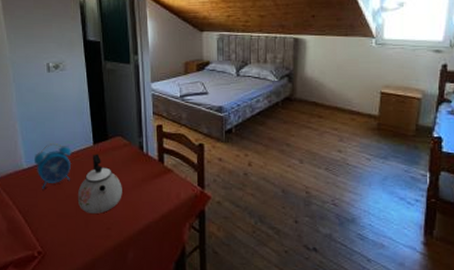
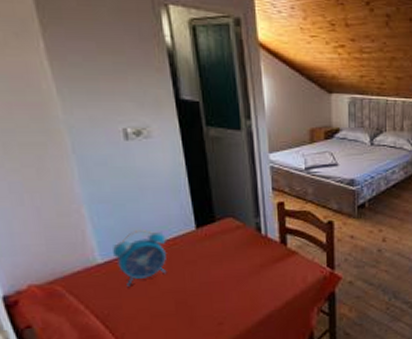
kettle: present [77,154,122,214] -> none [177,239,237,309]

